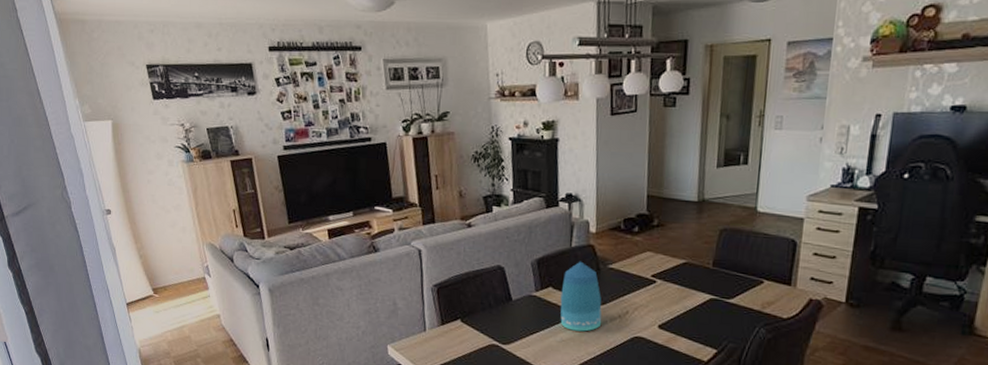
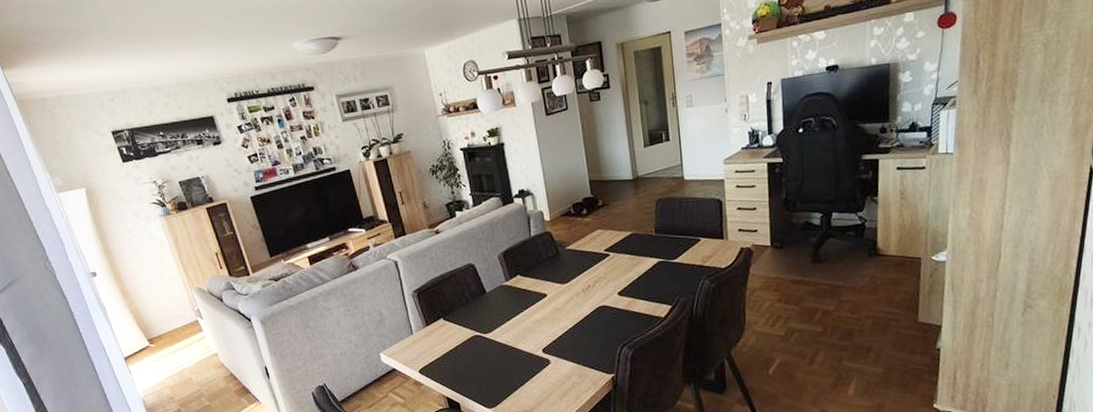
vase: present [560,261,602,332] -> none [528,247,569,311]

